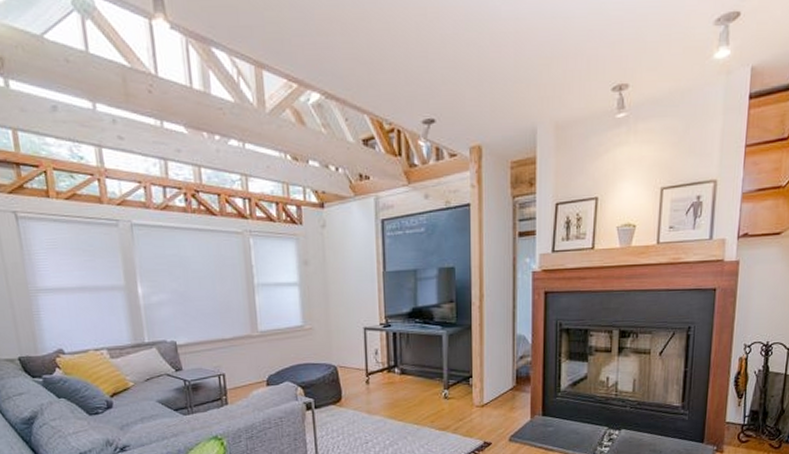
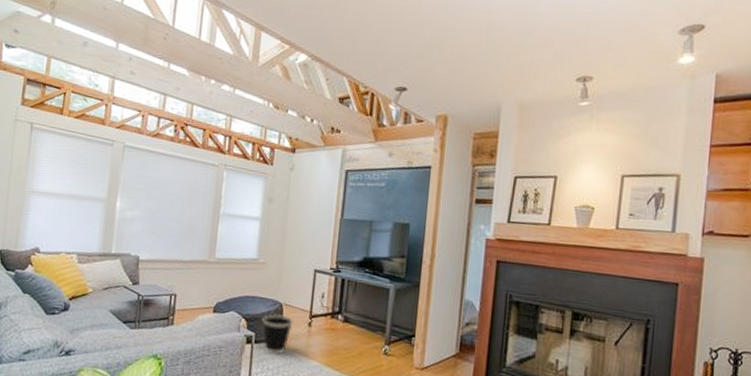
wastebasket: none [319,377,351,416] -> present [262,314,293,354]

